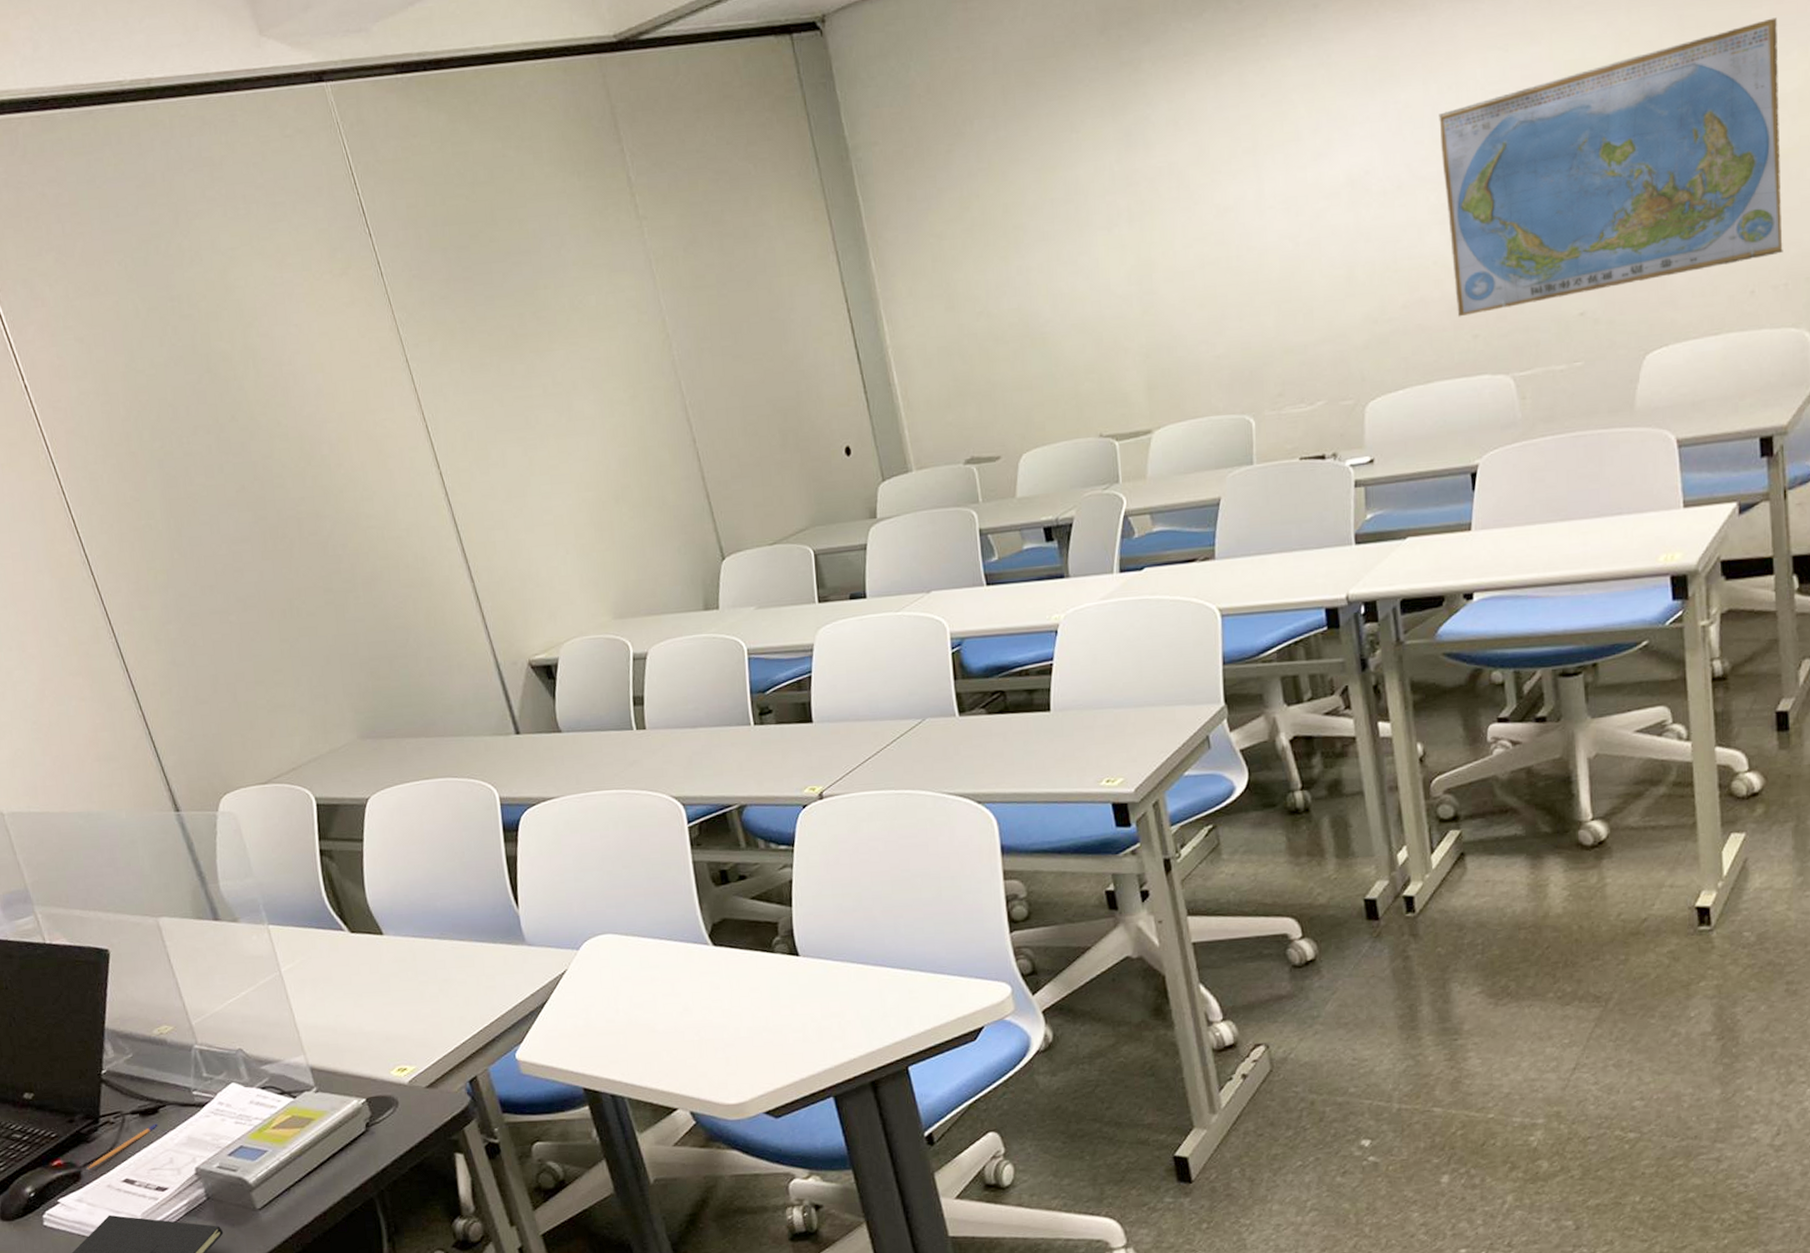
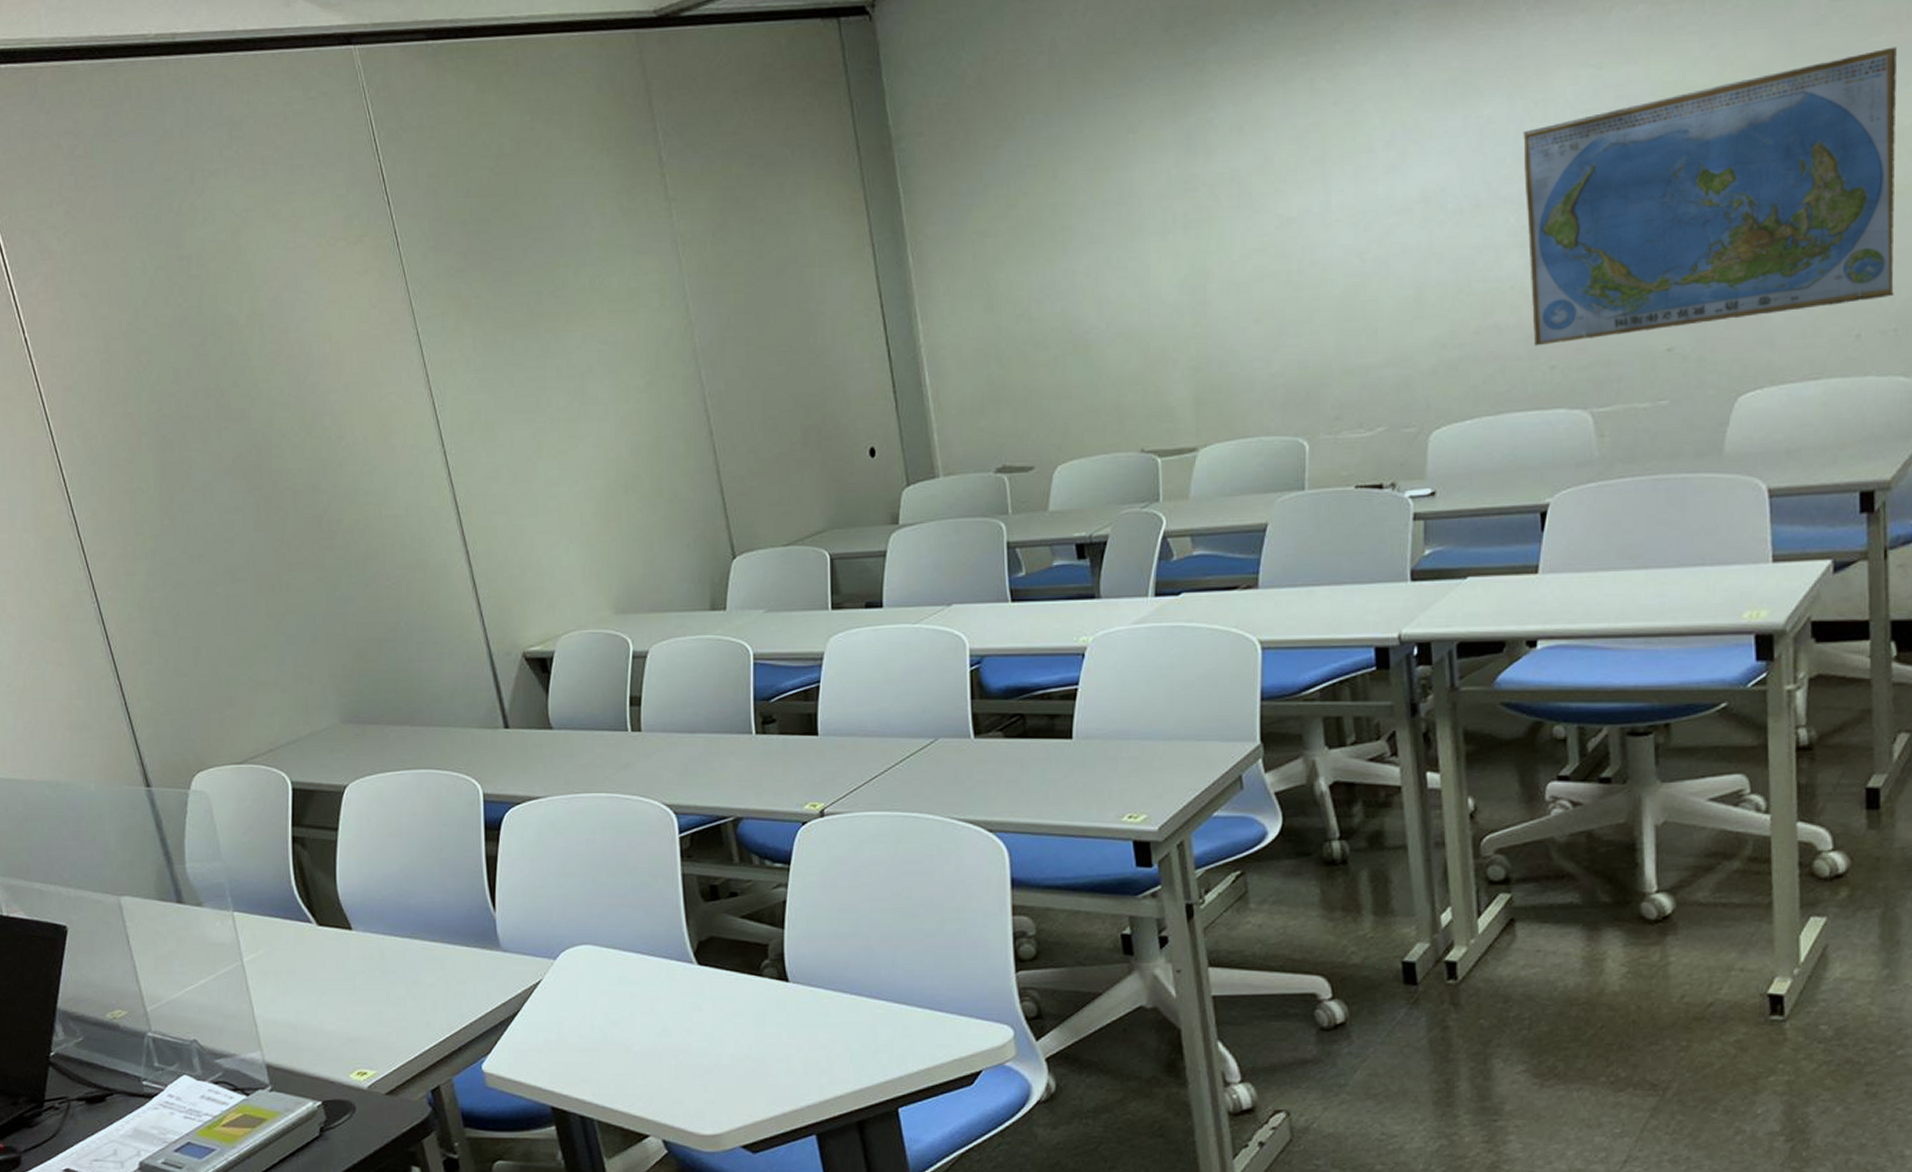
pen: present [87,1123,158,1170] -> none [27,1112,104,1156]

